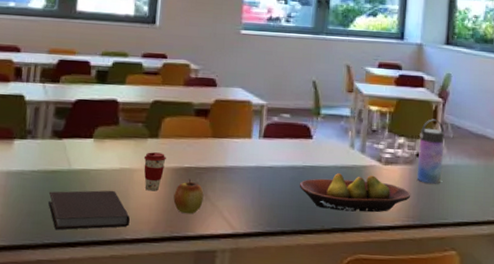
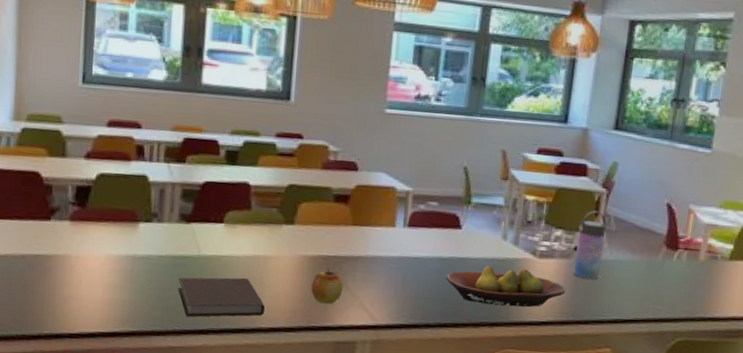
coffee cup: present [143,152,166,191] -> none [278,239,303,280]

